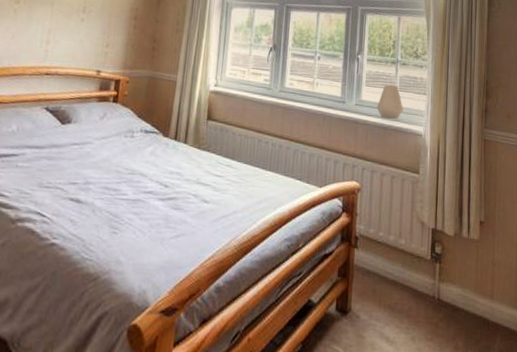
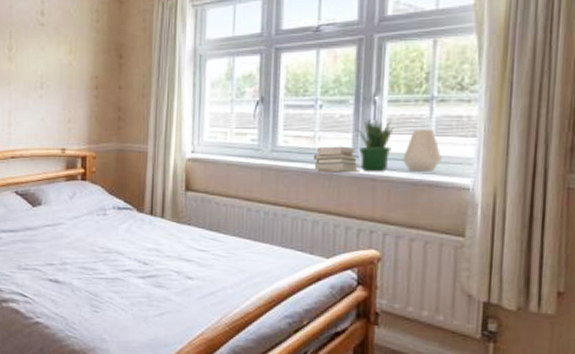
books: none [312,91,346,116] -> present [313,146,360,173]
planter: none [344,72,371,117] -> present [356,119,394,174]

